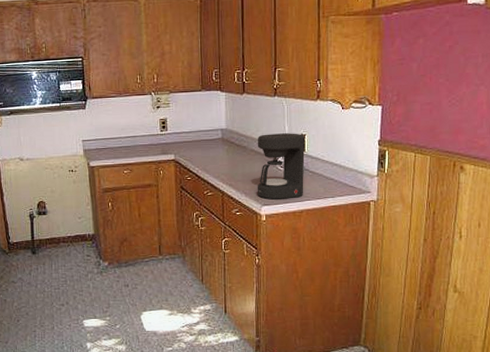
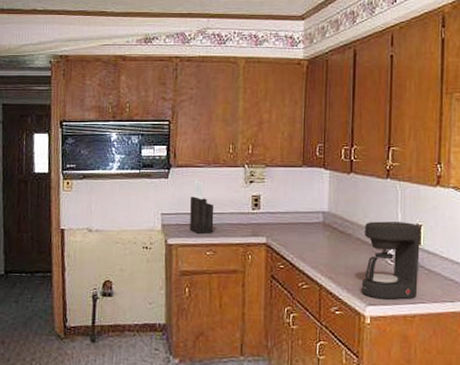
knife block: none [106,109,129,155] -> present [190,180,214,234]

